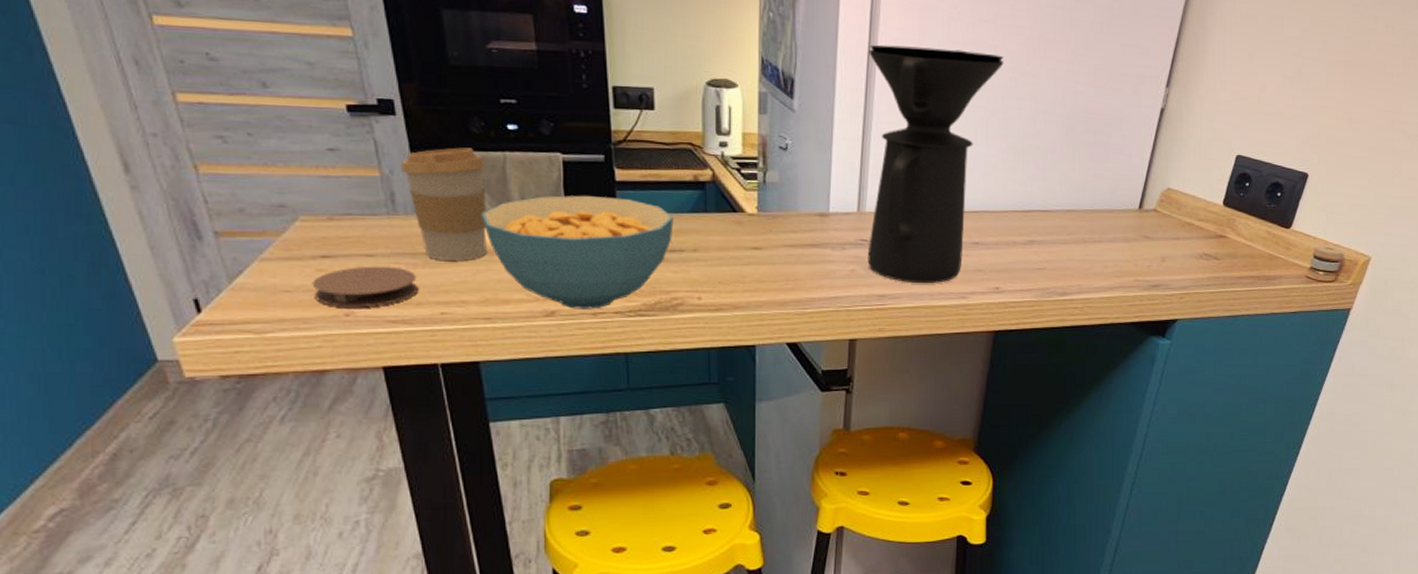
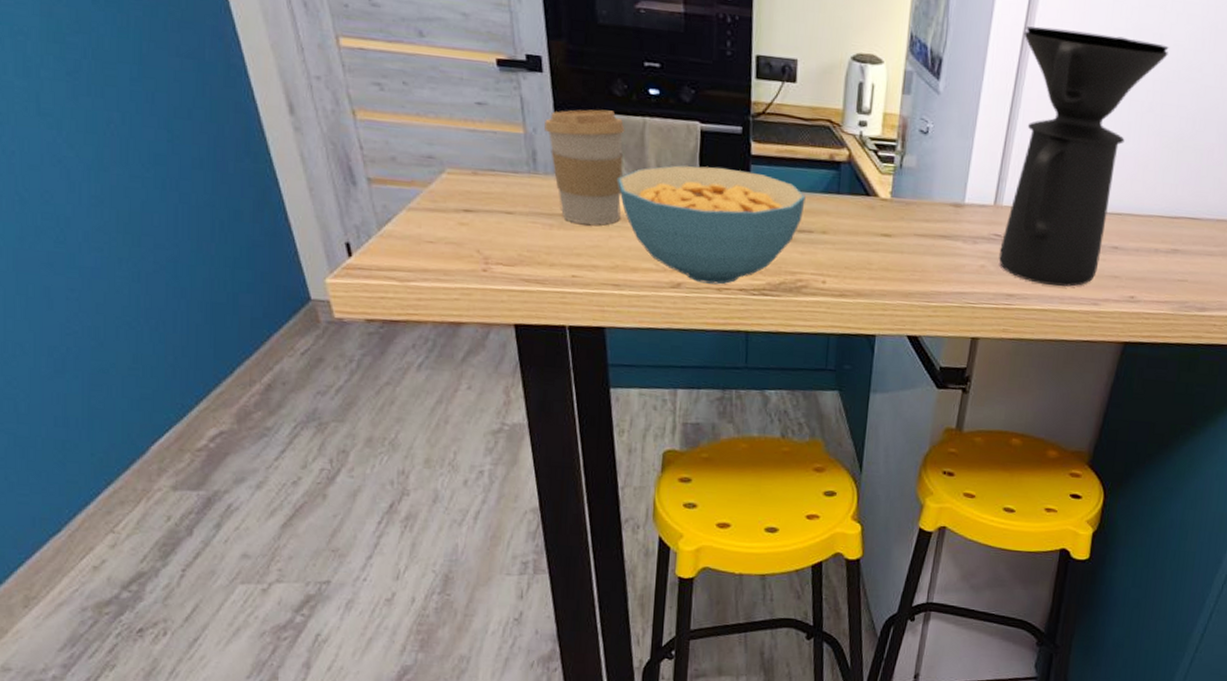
coaster: present [312,266,419,308] -> none [454,223,553,264]

